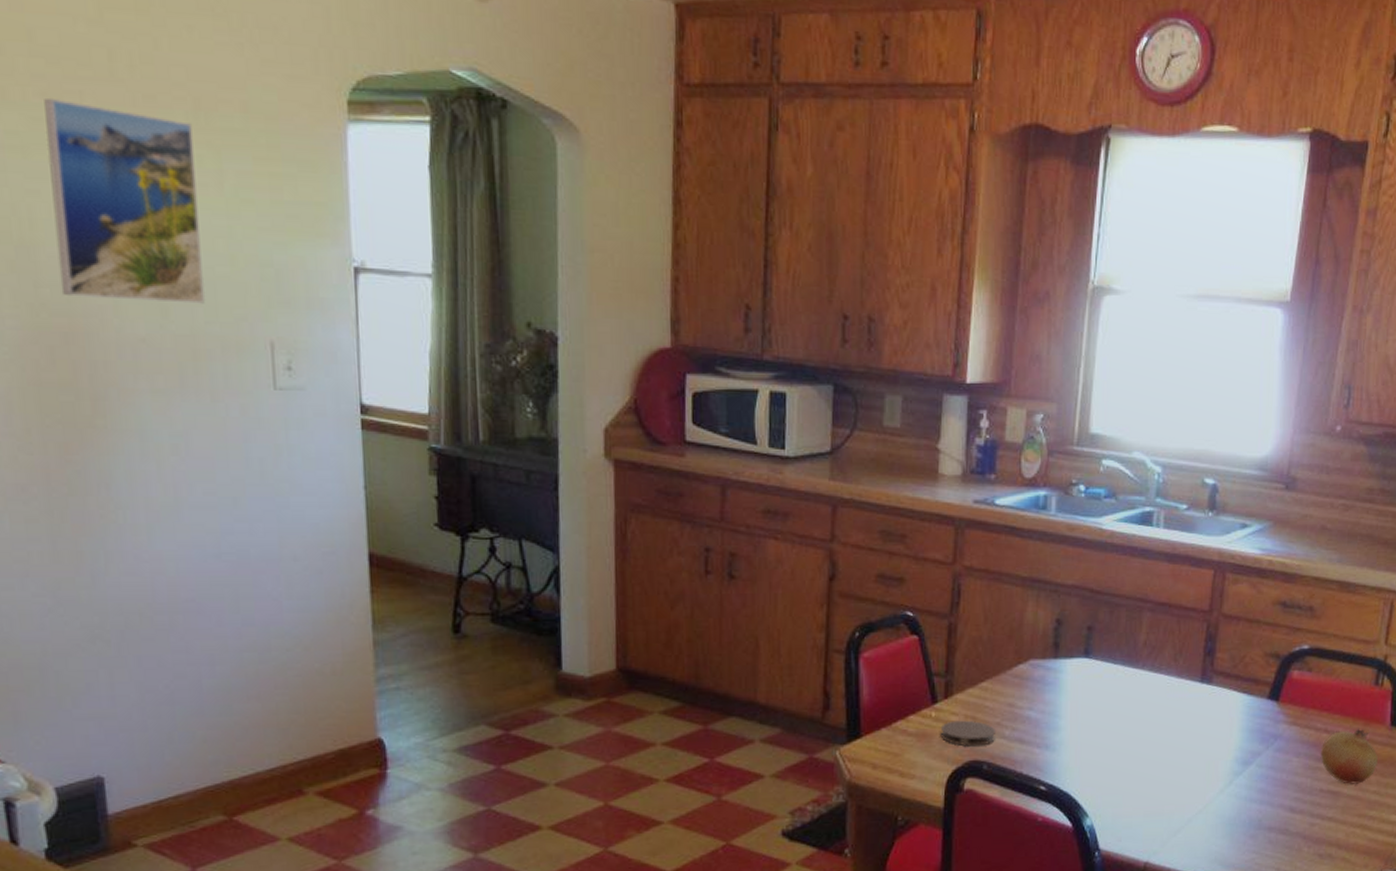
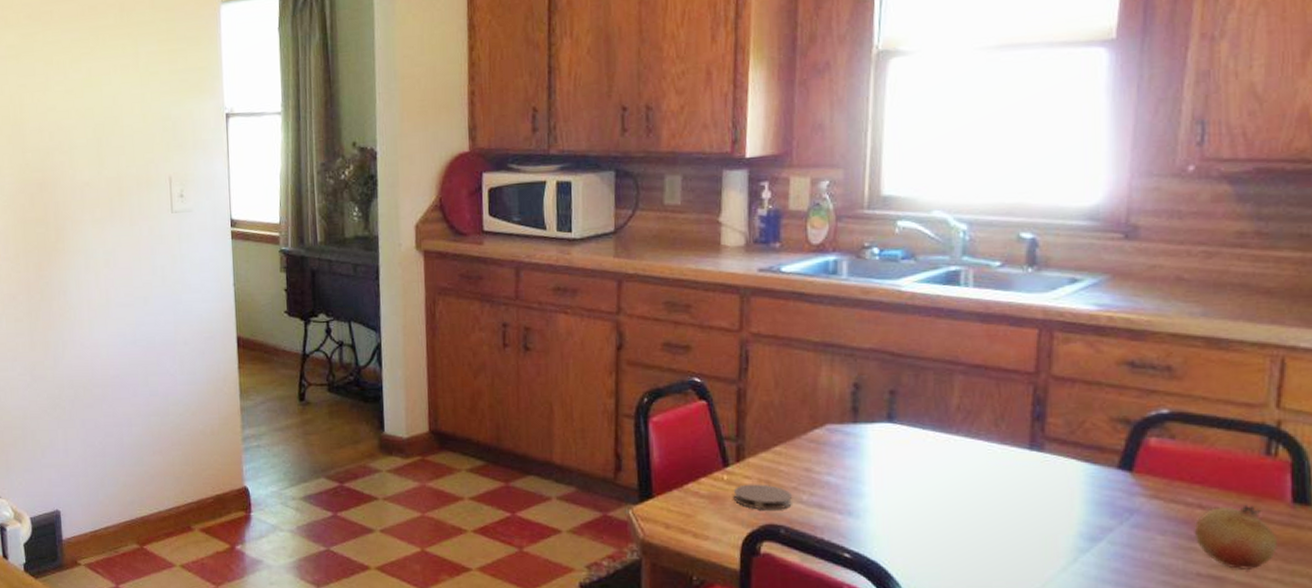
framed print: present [44,99,206,304] -> none [30,18,127,157]

